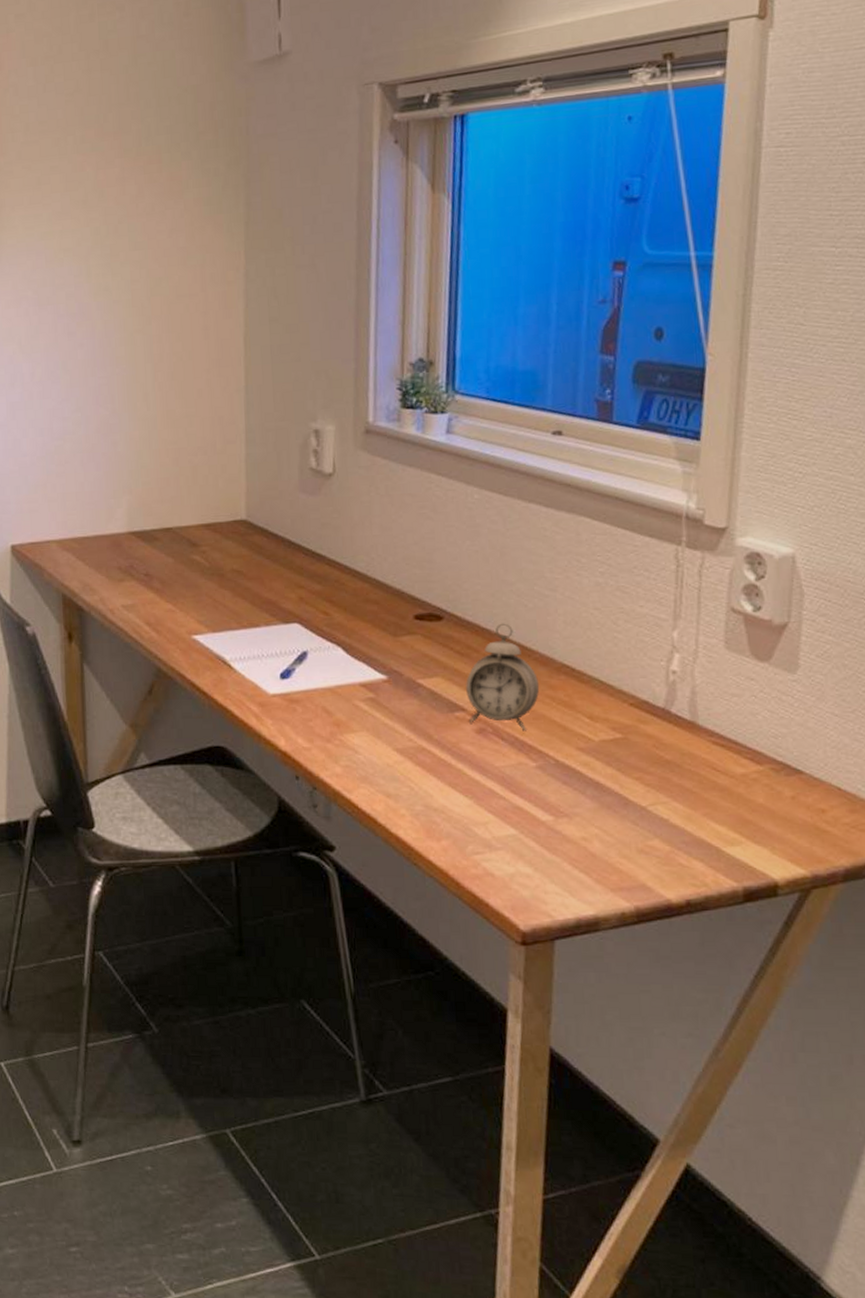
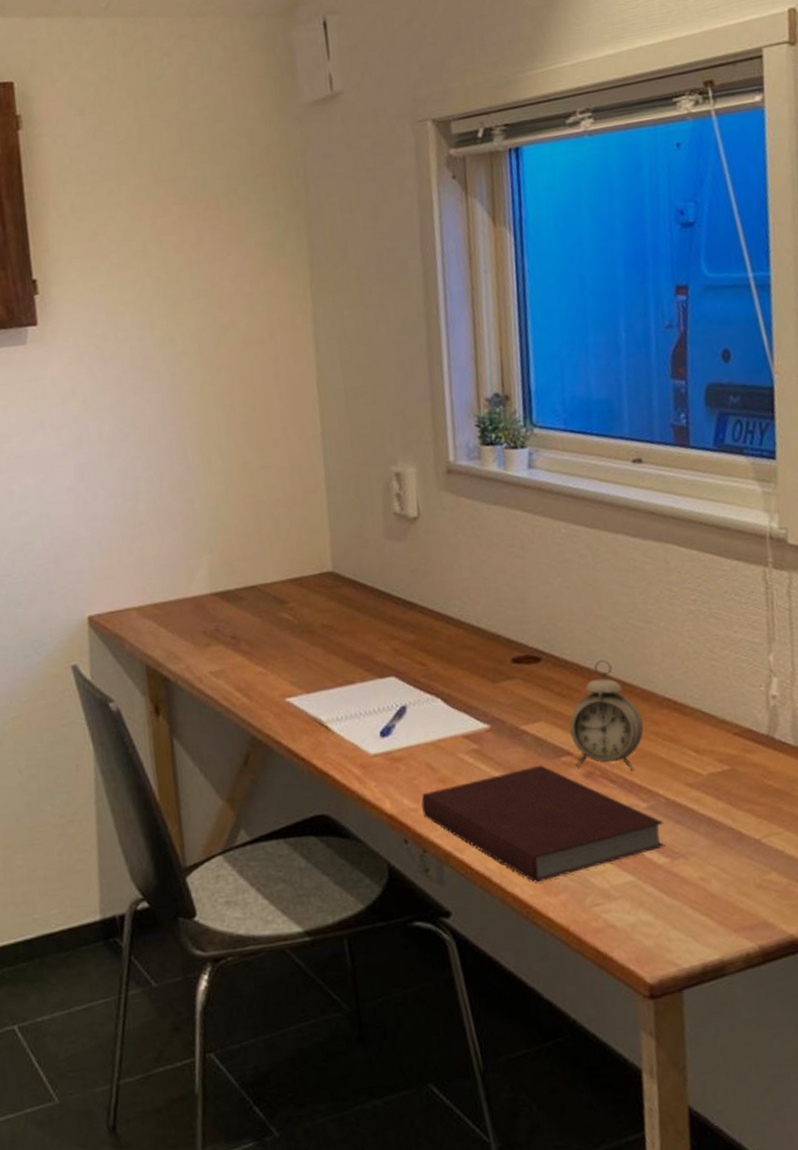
notebook: none [315,718,551,827] -> present [421,765,666,883]

